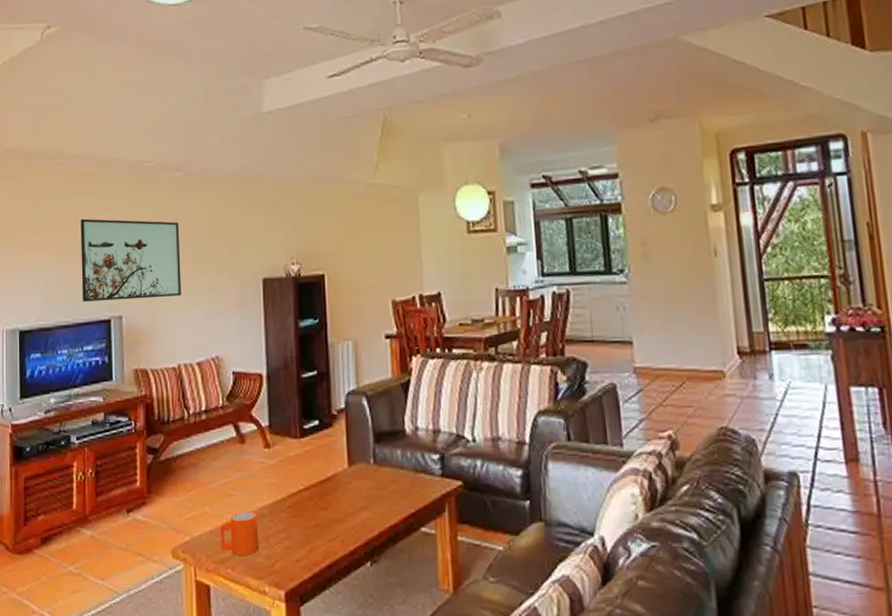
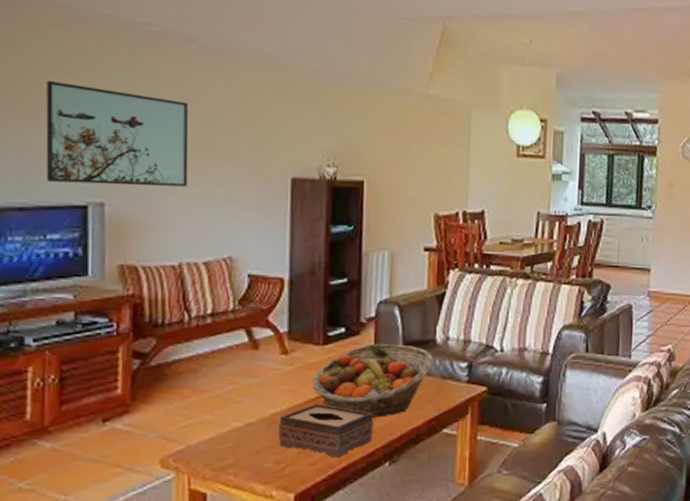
mug: present [220,512,260,555] -> none [223,418,269,462]
tissue box: none [267,498,352,555] -> present [279,404,373,458]
fruit basket: none [293,435,404,513] -> present [312,343,433,418]

